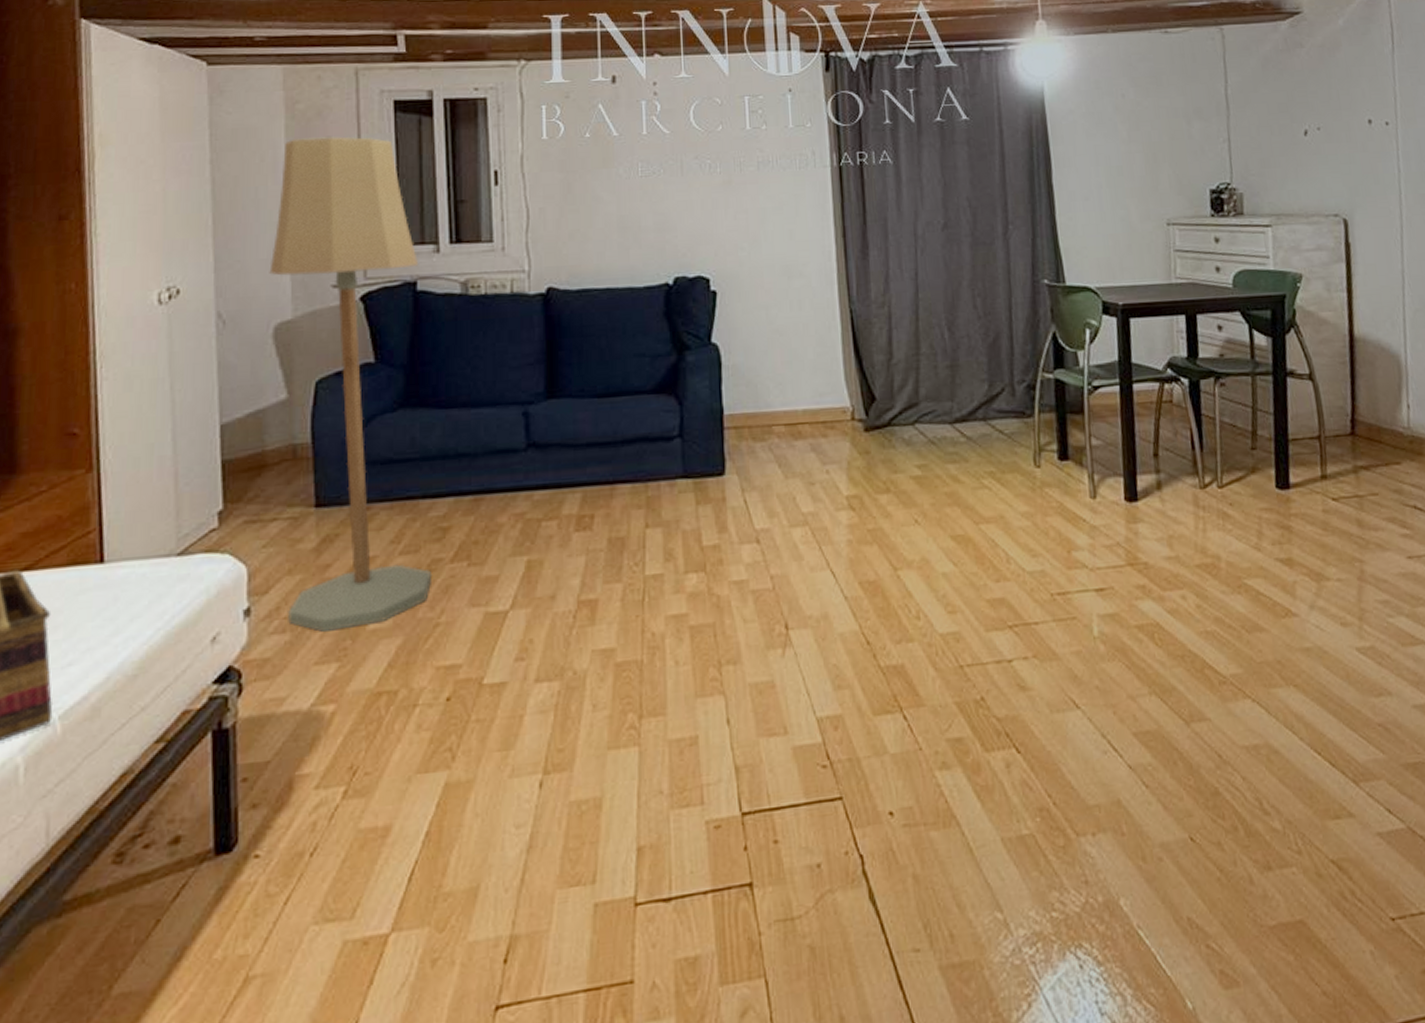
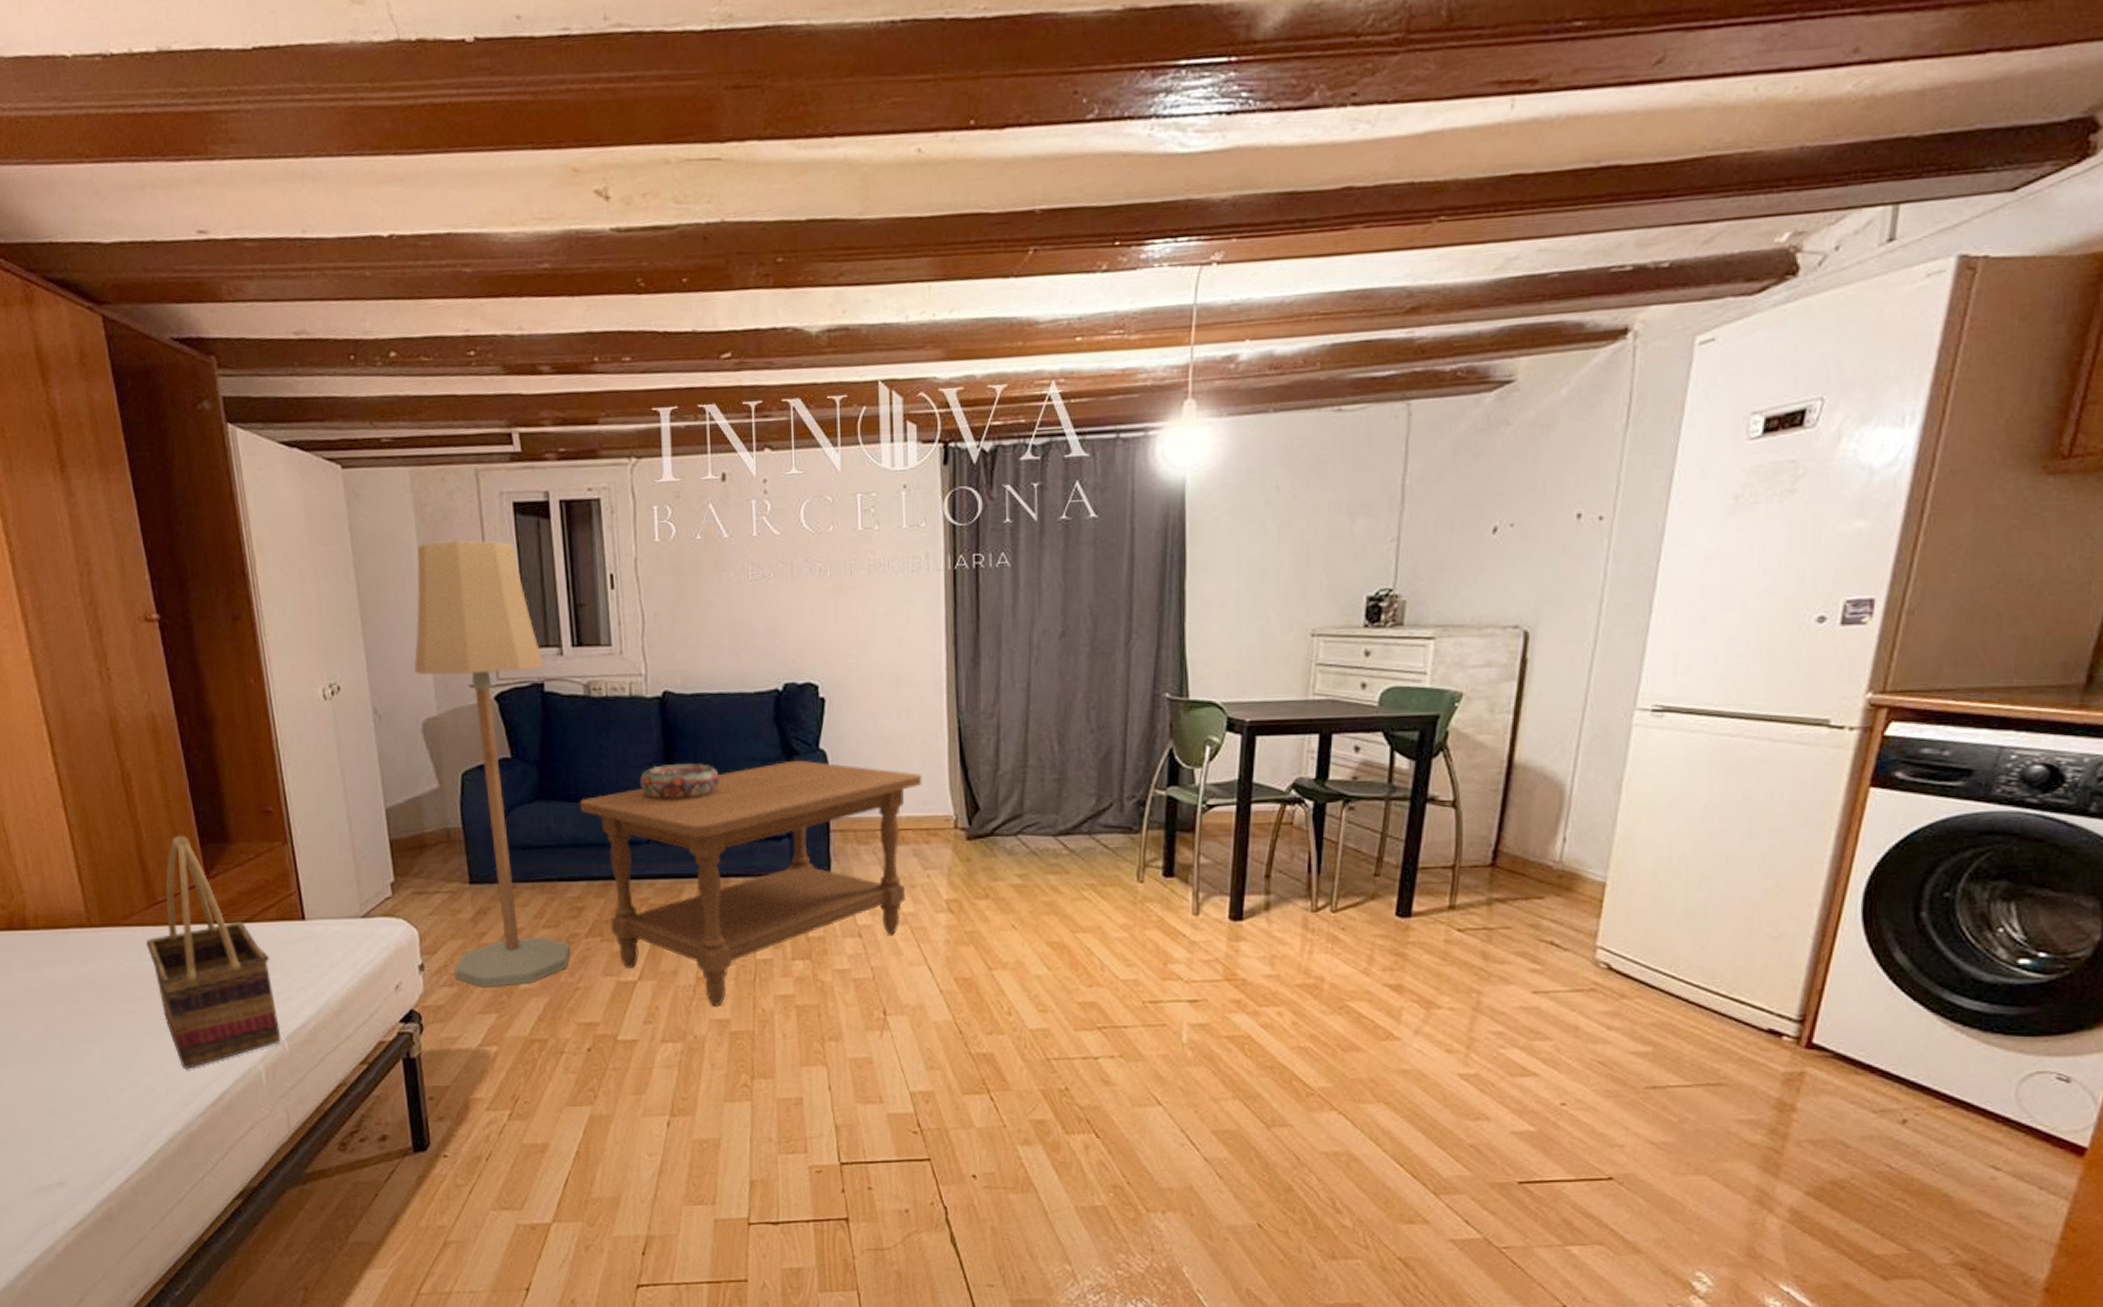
coffee table: none [450,355,818,634] -> present [579,760,923,1006]
decorative bowl: none [520,361,606,402] -> present [640,762,720,800]

